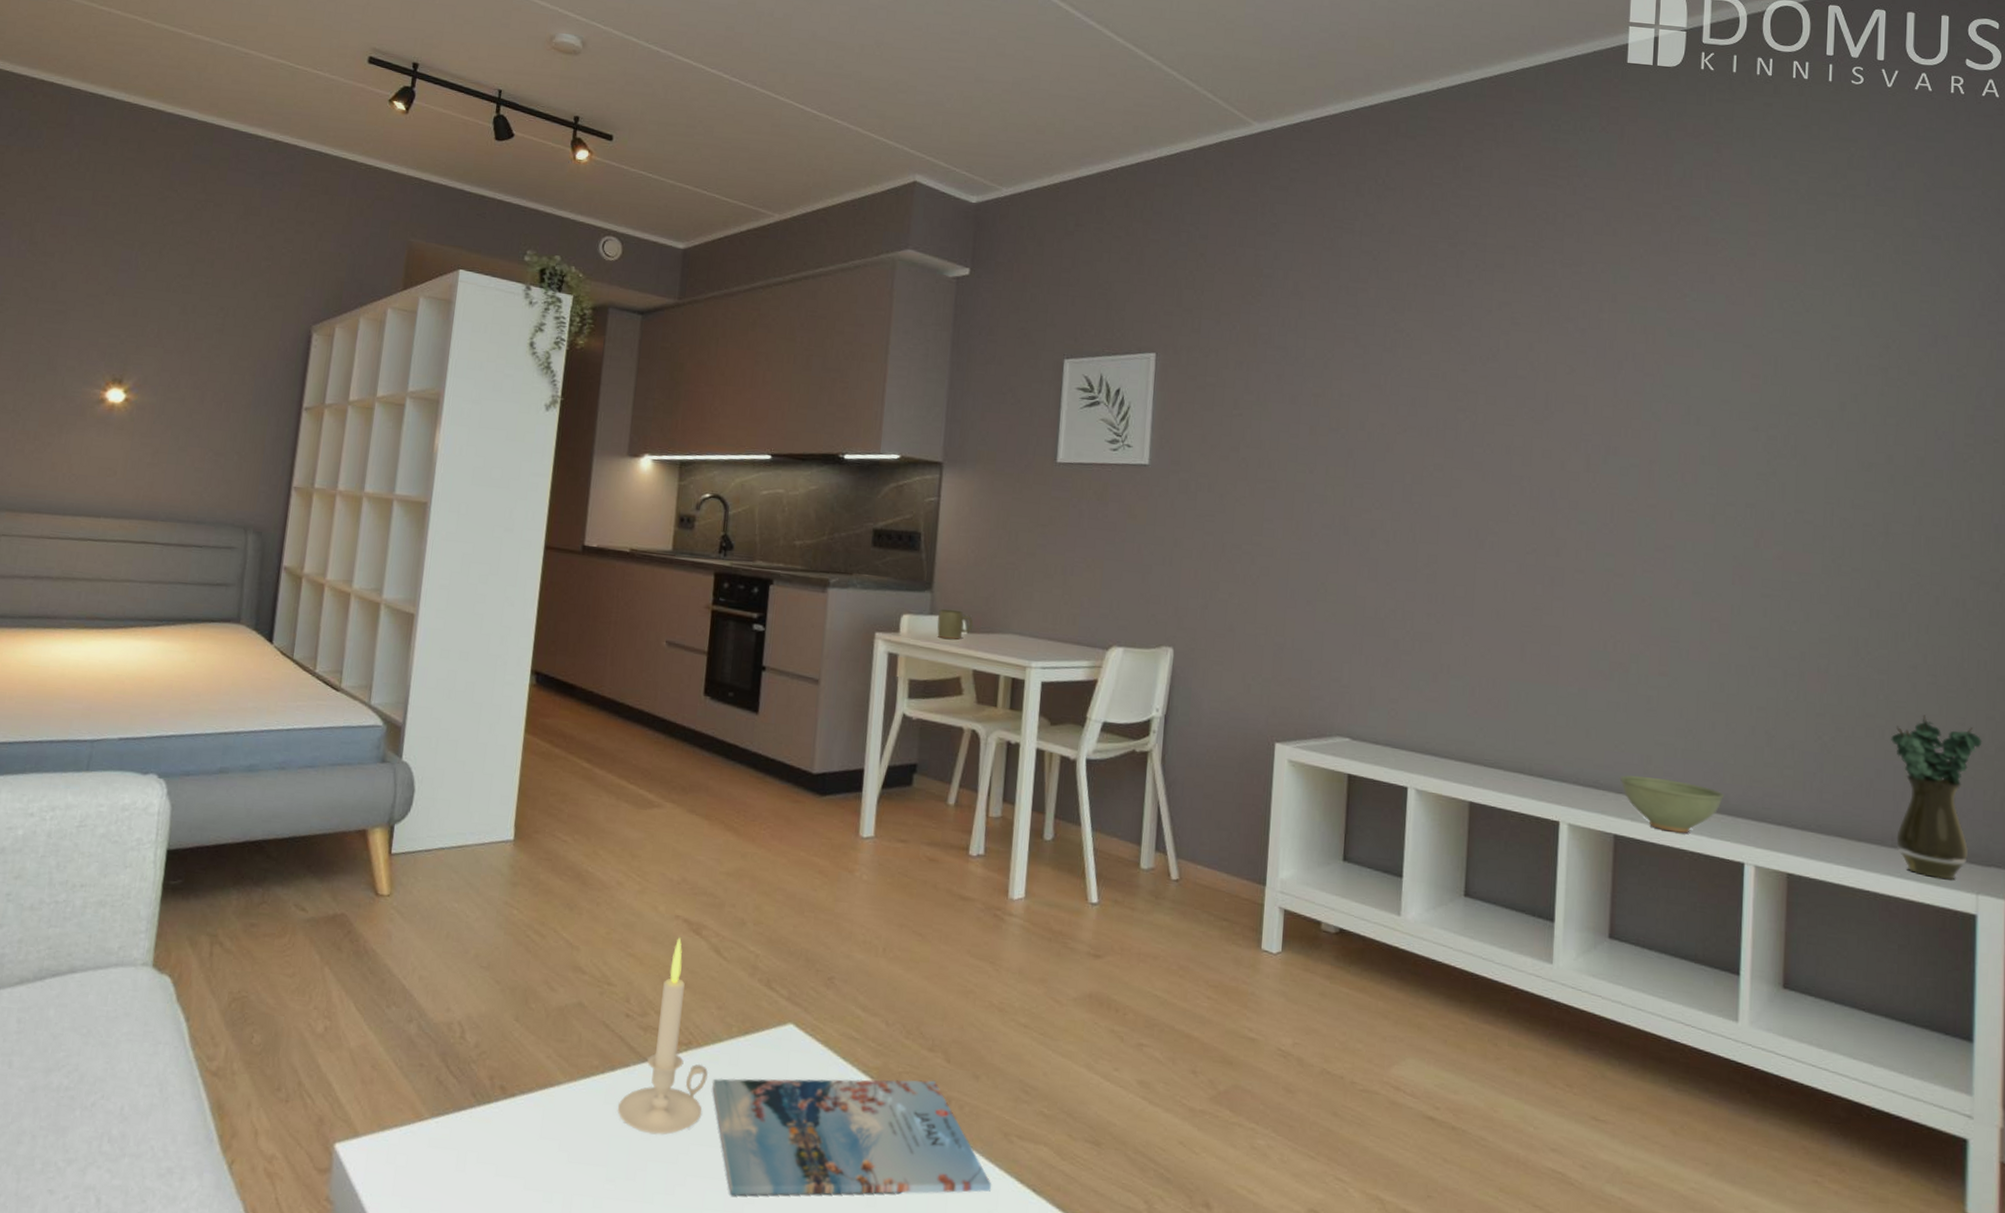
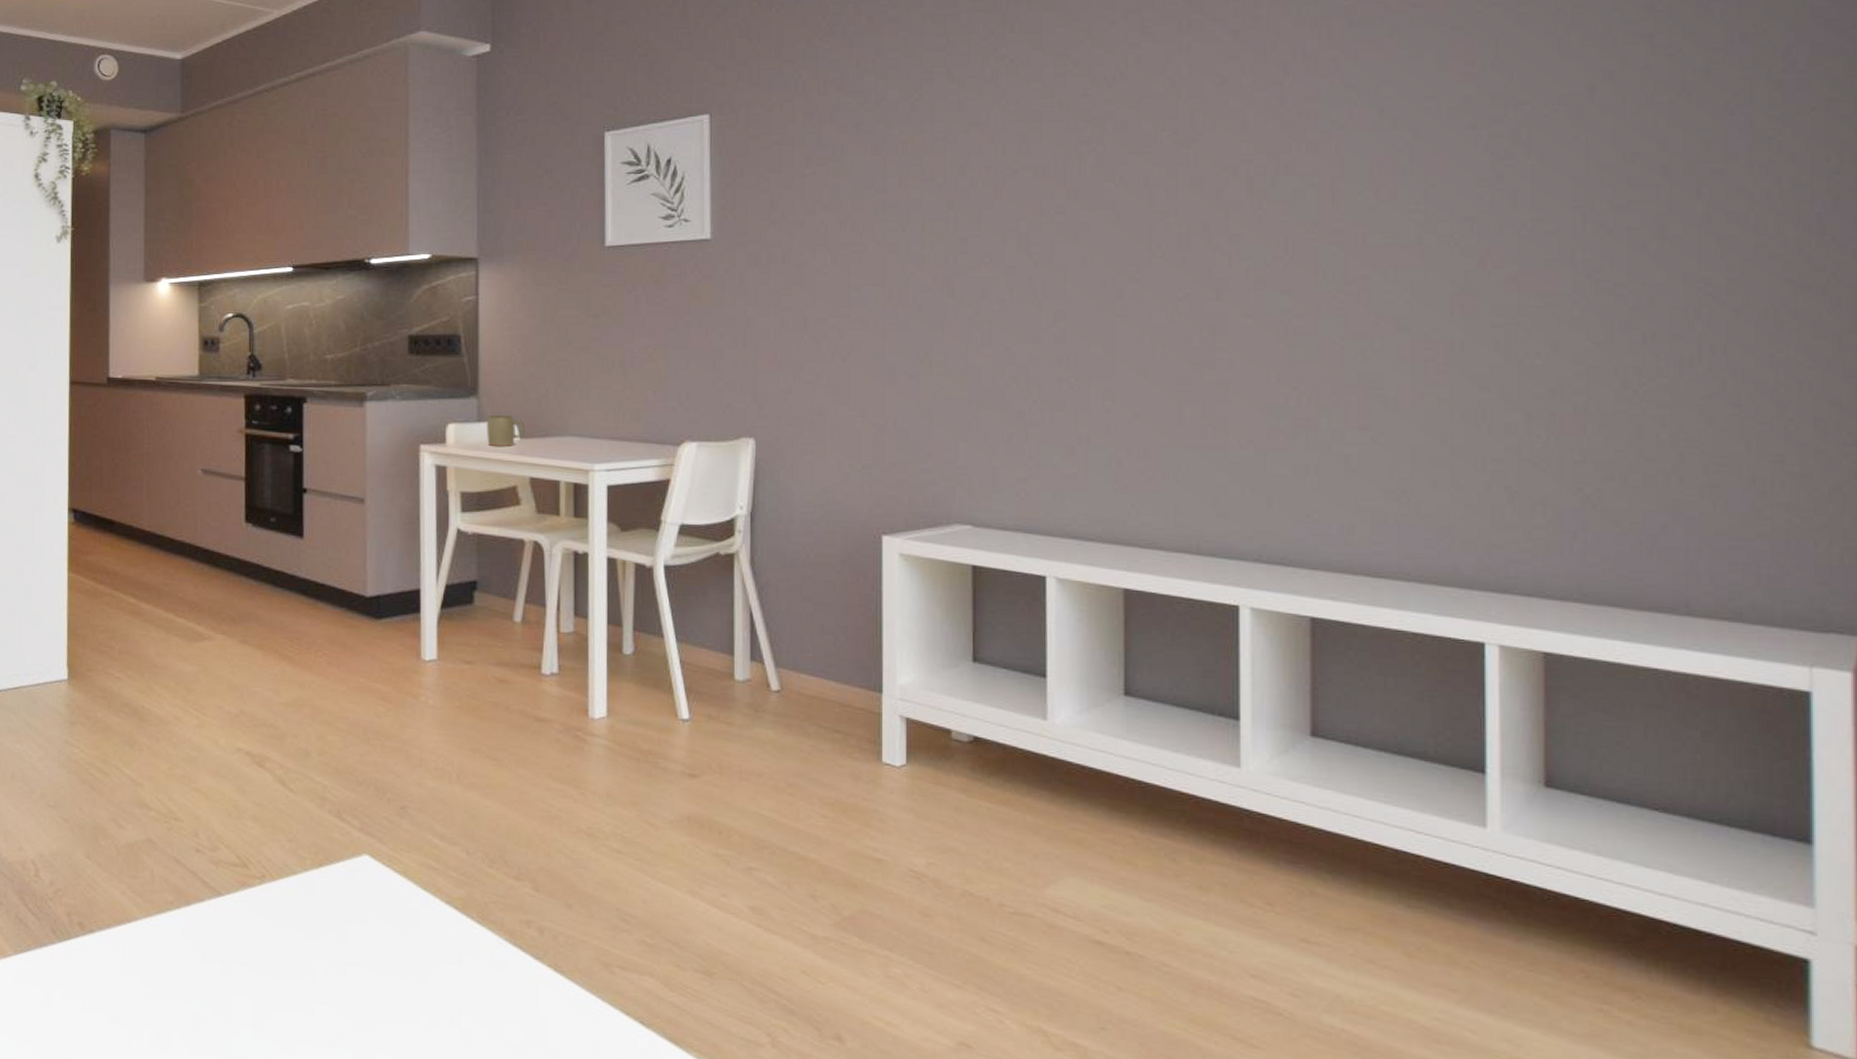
candle: present [617,937,708,1136] -> none [196,770,284,970]
magazine: present [712,1078,992,1196] -> none [289,909,596,1030]
bowl: present [1619,775,1725,834] -> none [1313,547,1454,613]
vase: present [1891,715,1982,880] -> none [1680,454,1810,652]

